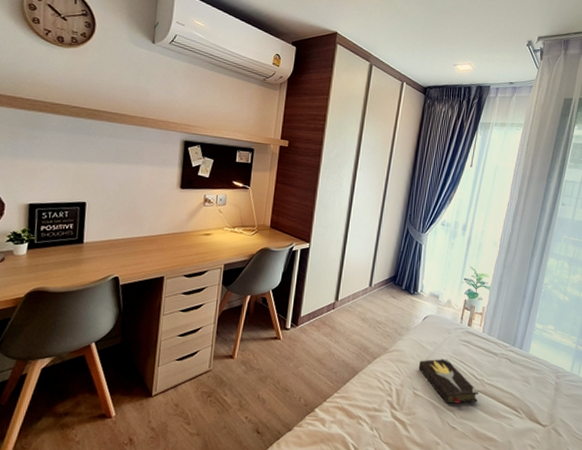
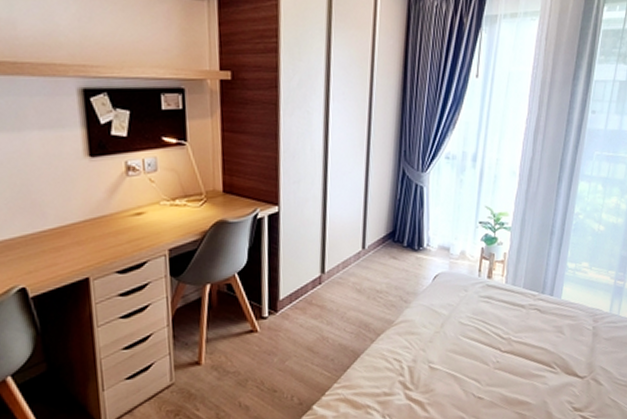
hardback book: present [418,358,479,405] -> none [432,320,507,374]

